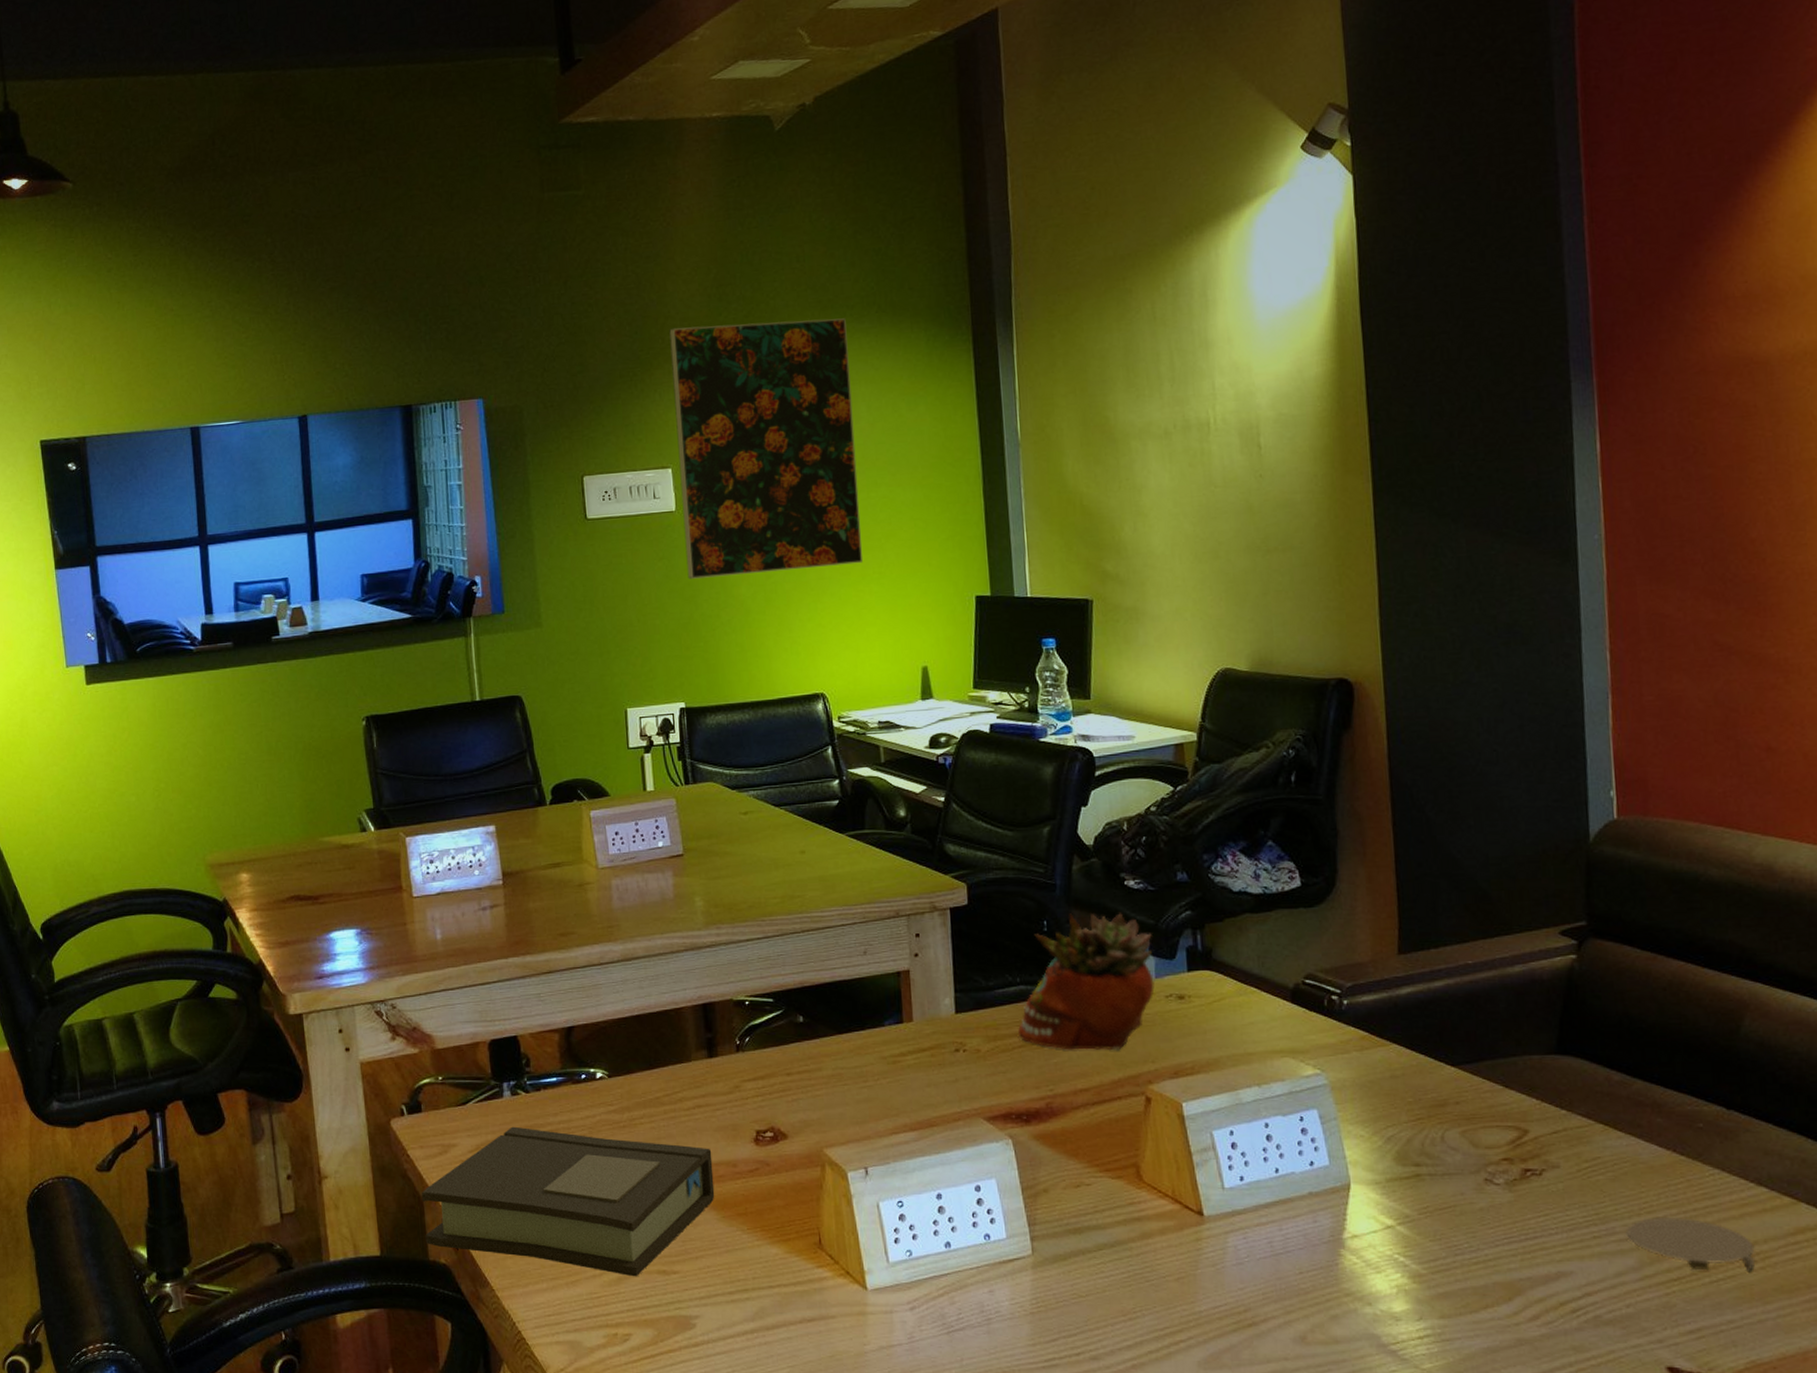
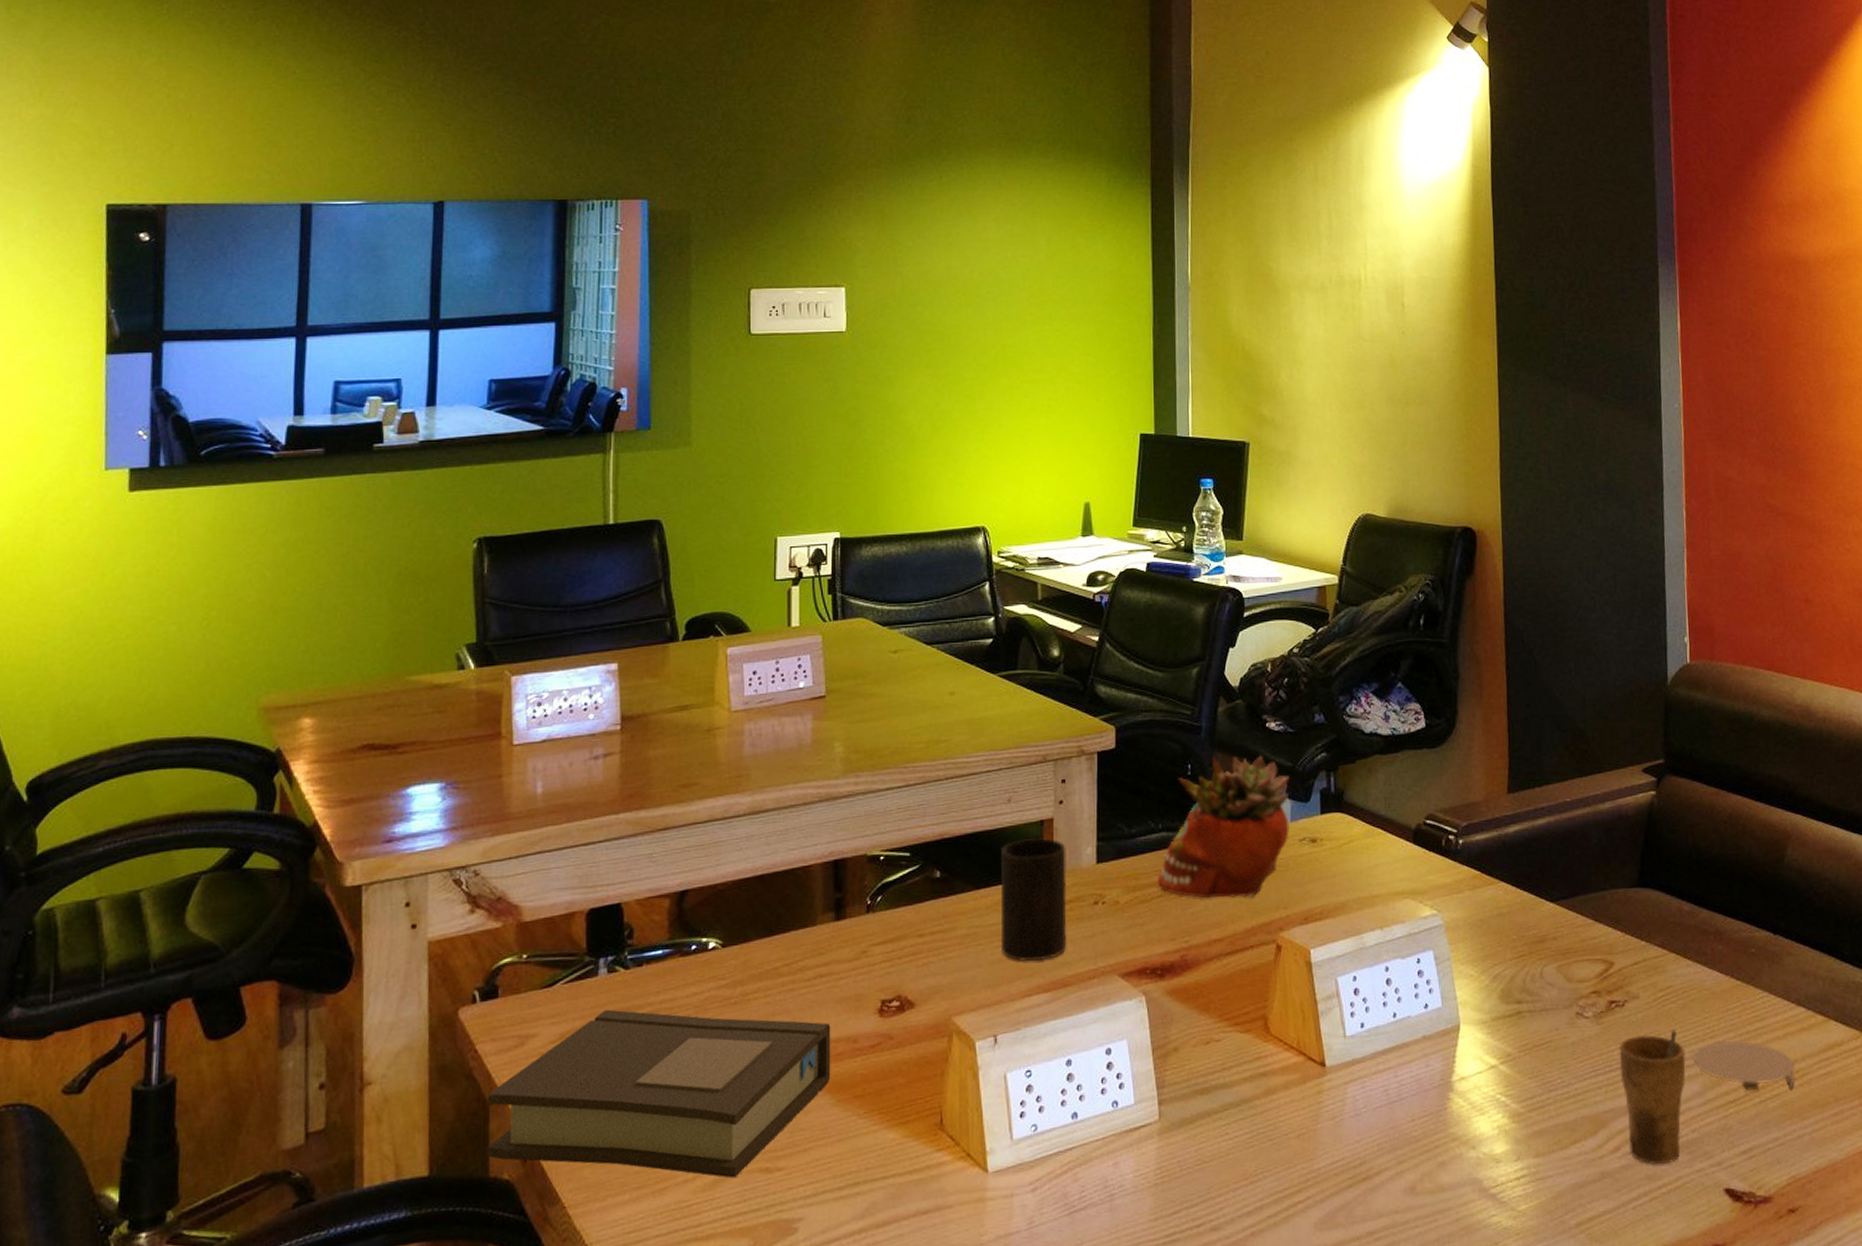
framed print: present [669,318,864,579] -> none [853,145,1034,403]
cup: none [860,987,931,1101] -> present [1000,837,1067,961]
cup: none [1536,1202,1618,1337] -> present [1619,1029,1686,1165]

